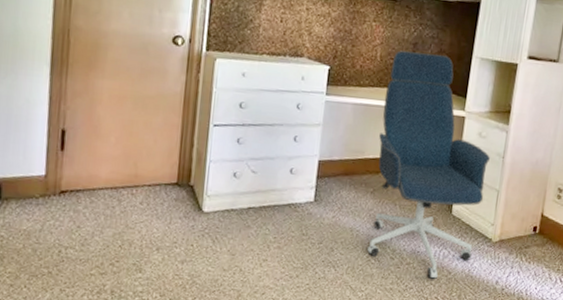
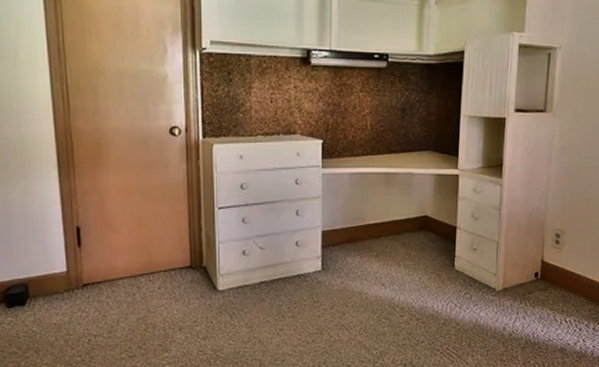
office chair: present [367,50,491,279] -> none [377,117,488,331]

